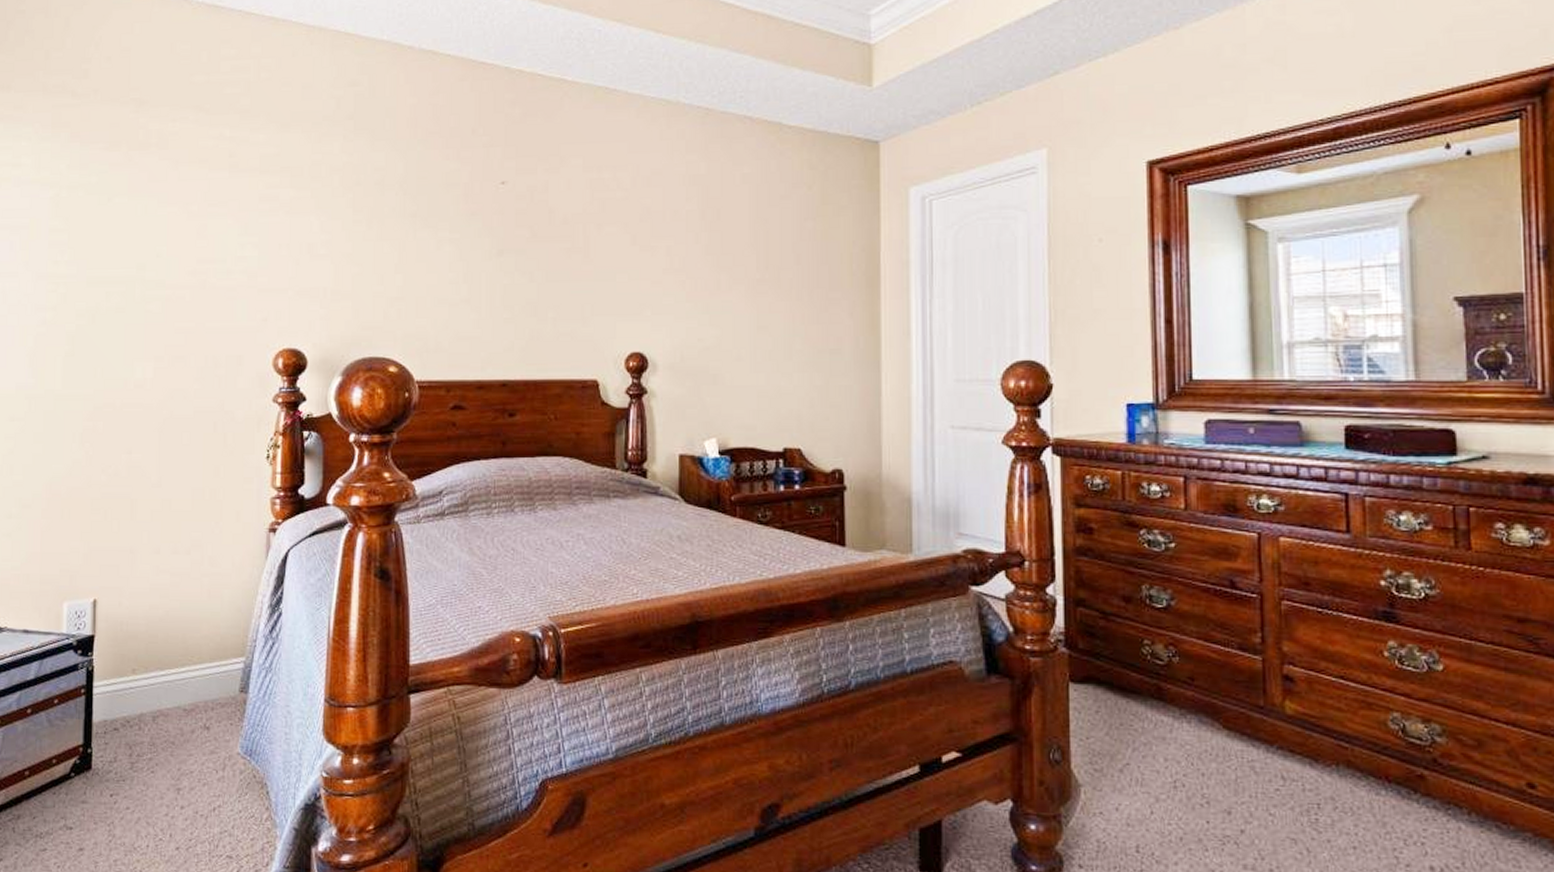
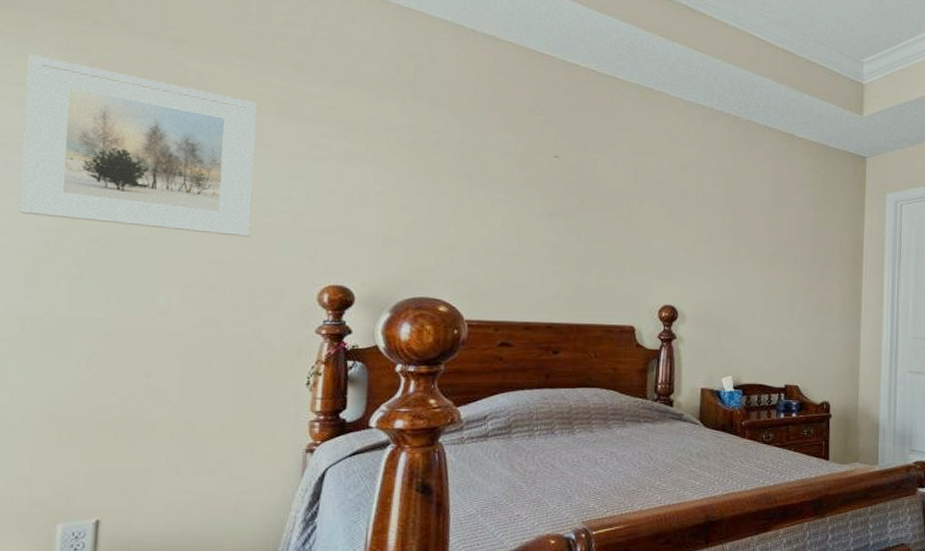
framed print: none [21,134,211,302] -> present [18,55,258,237]

